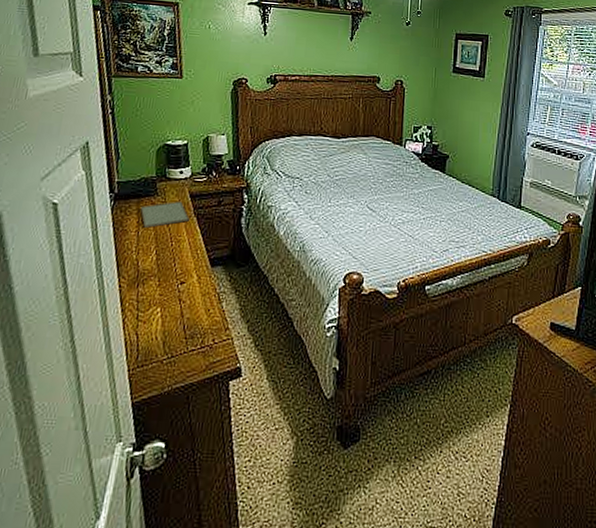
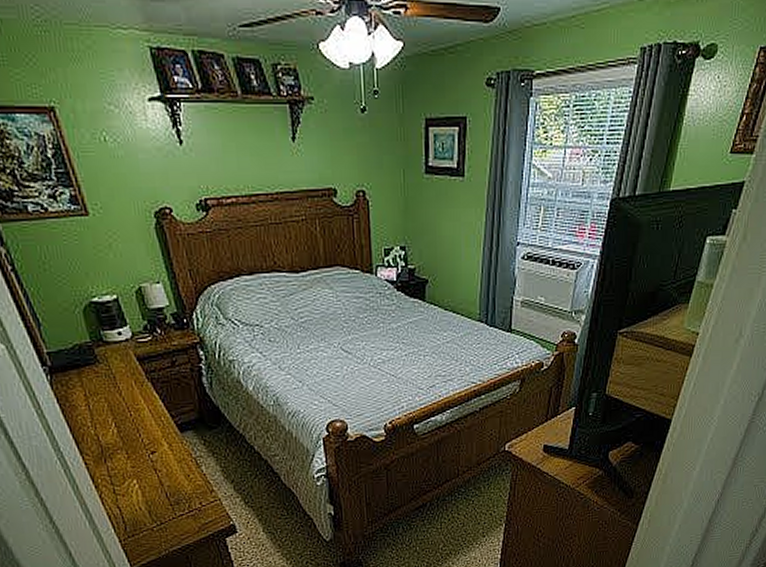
picture frame: present [140,201,190,228] -> none [83,366,143,400]

